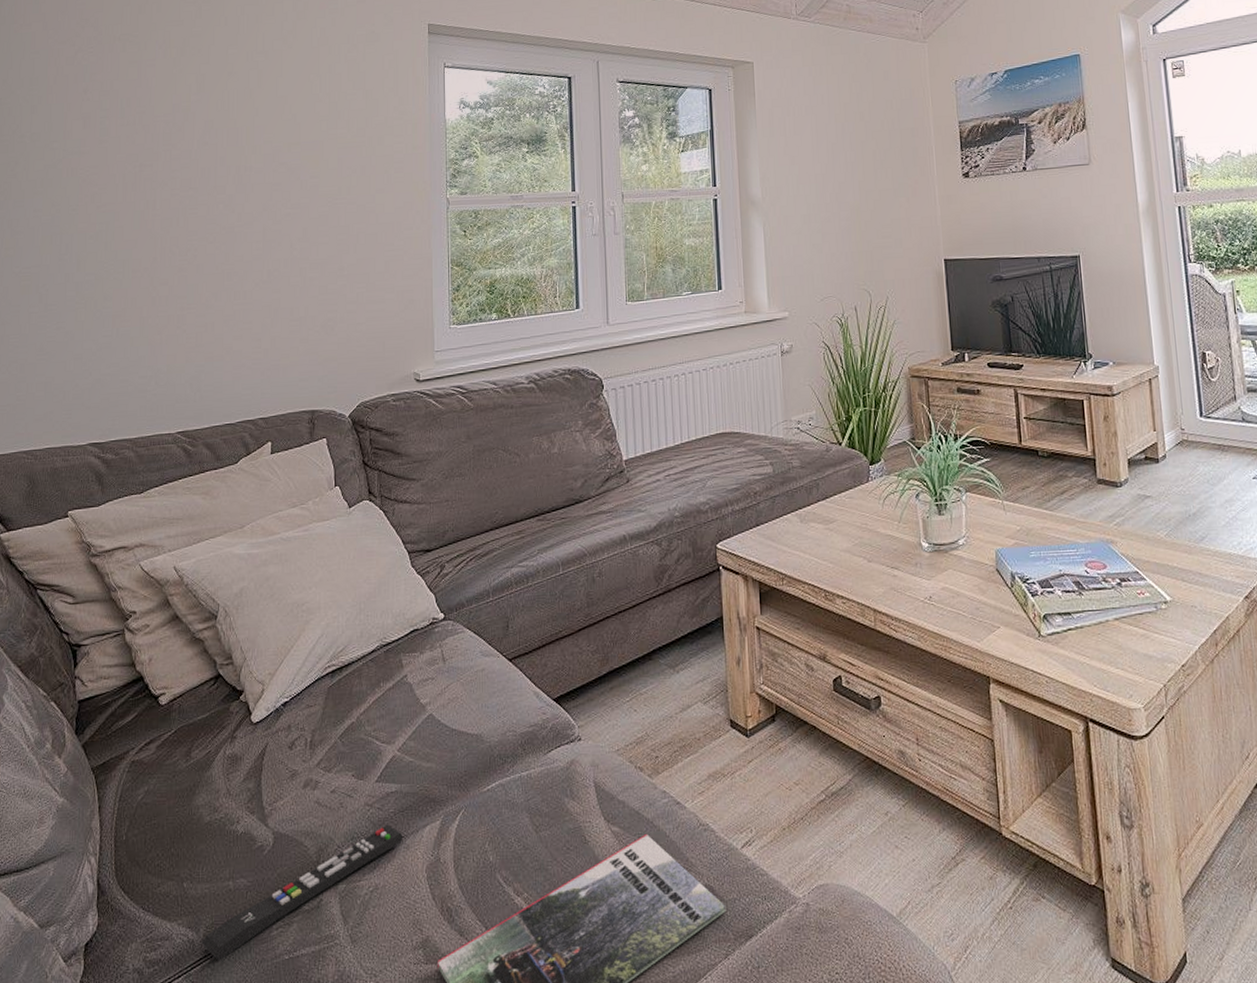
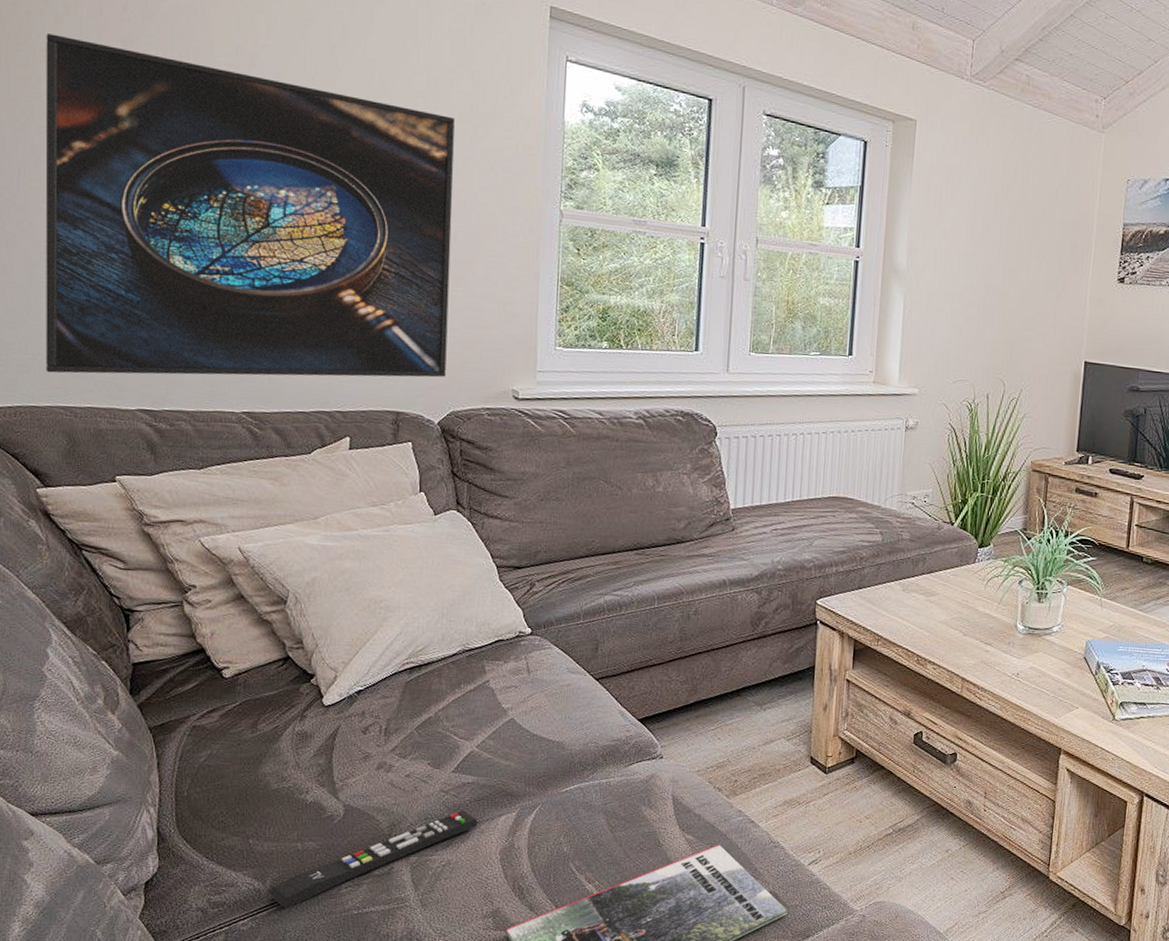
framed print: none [12,122,354,421] -> present [45,33,455,378]

